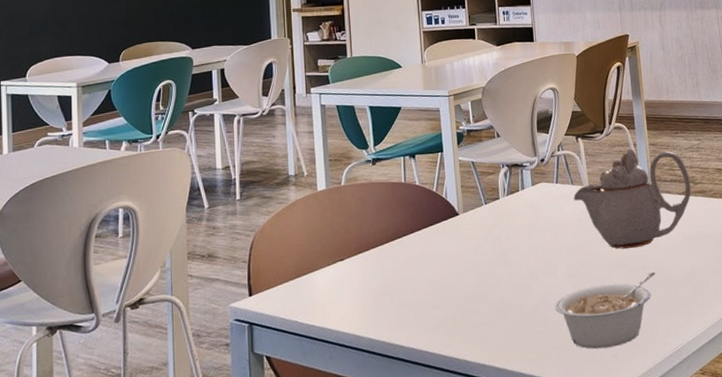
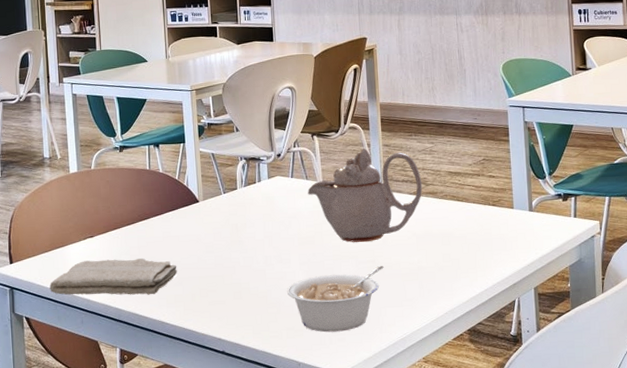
washcloth: none [294,280,436,328] -> present [49,258,177,295]

